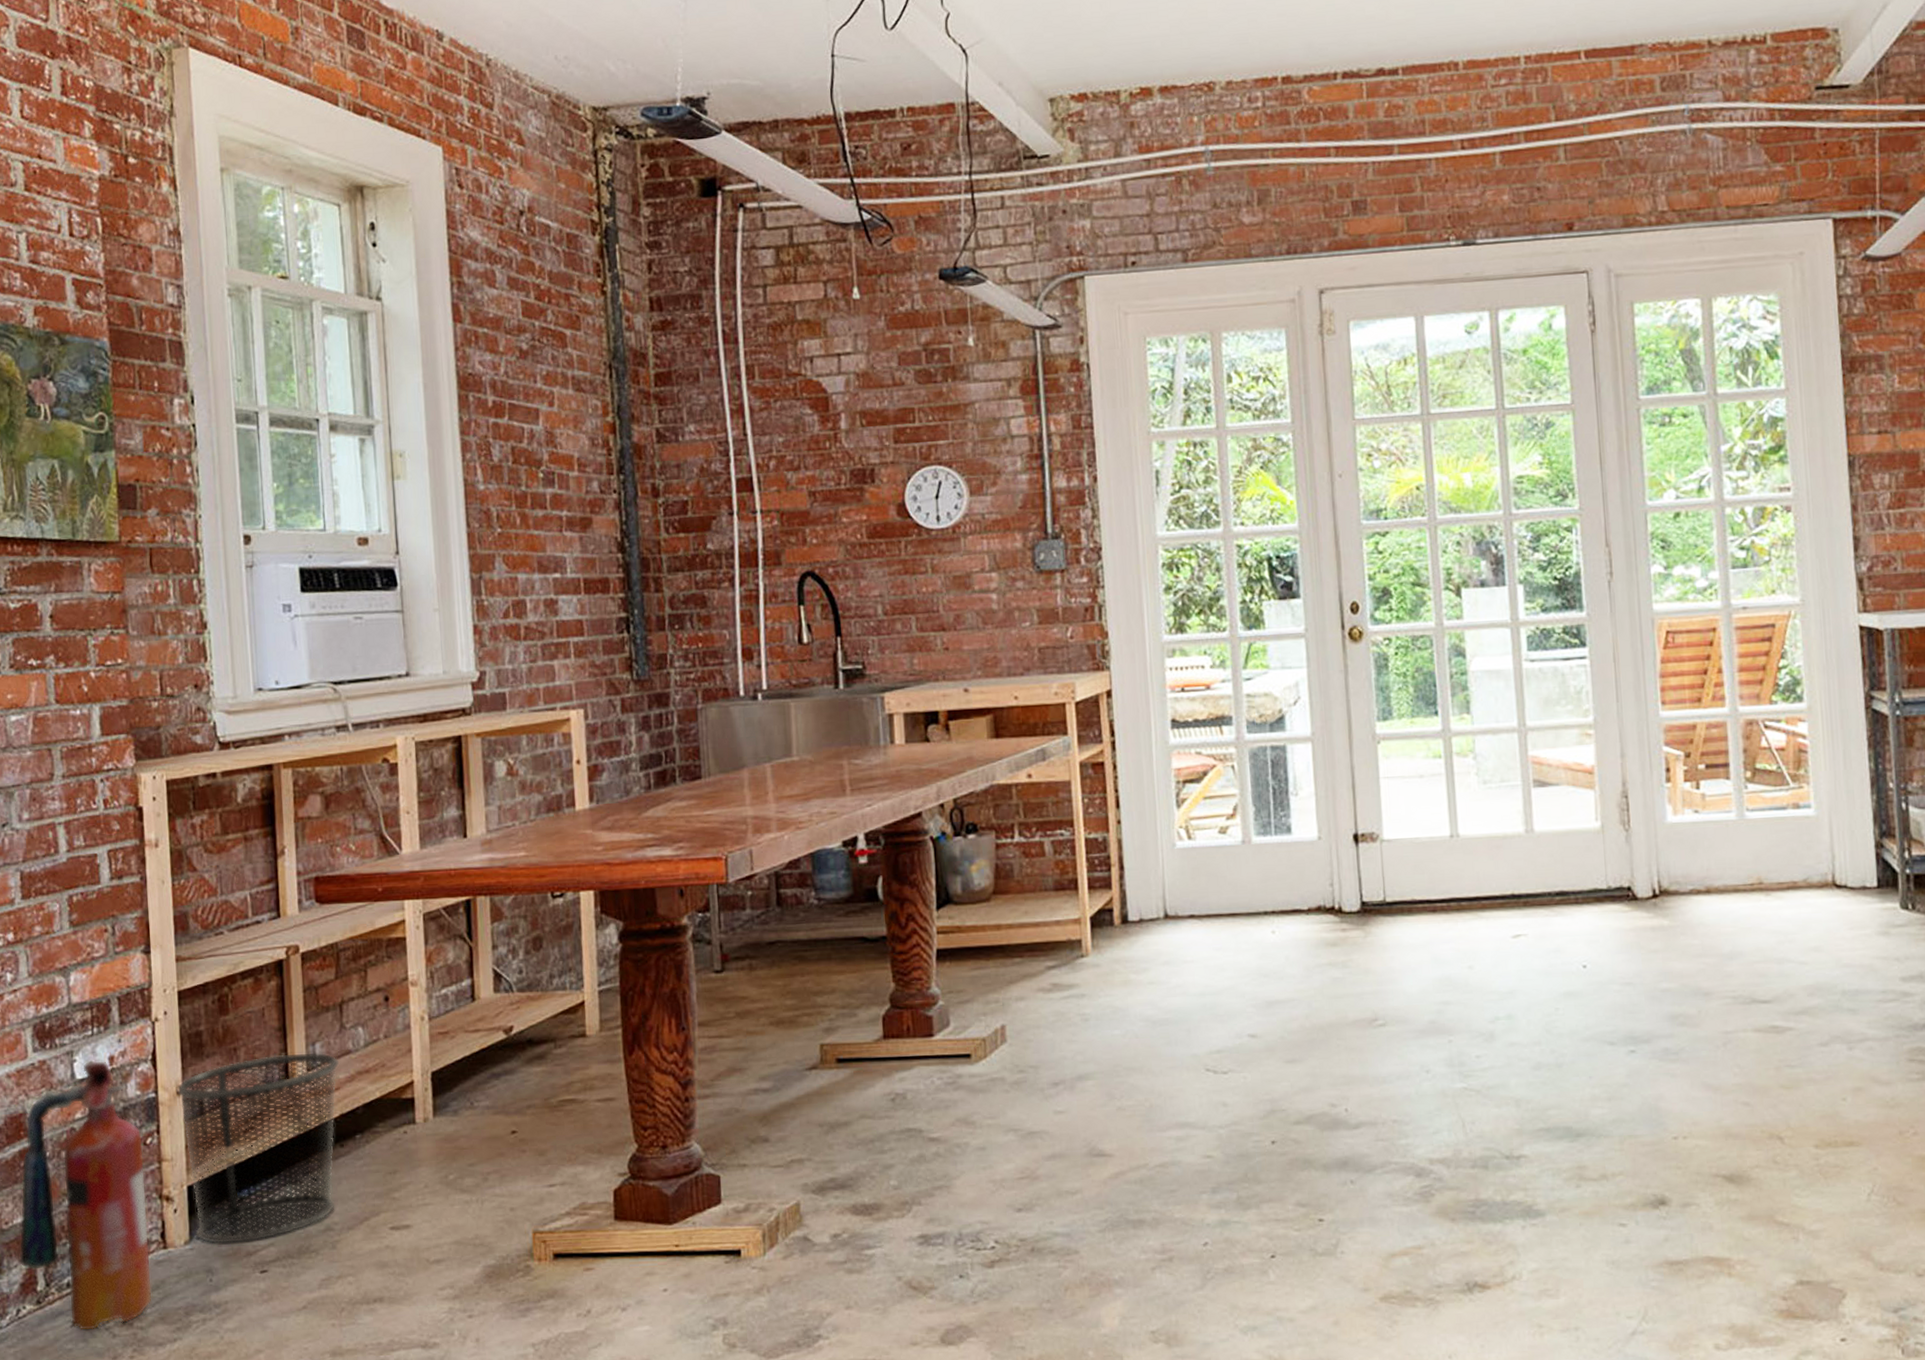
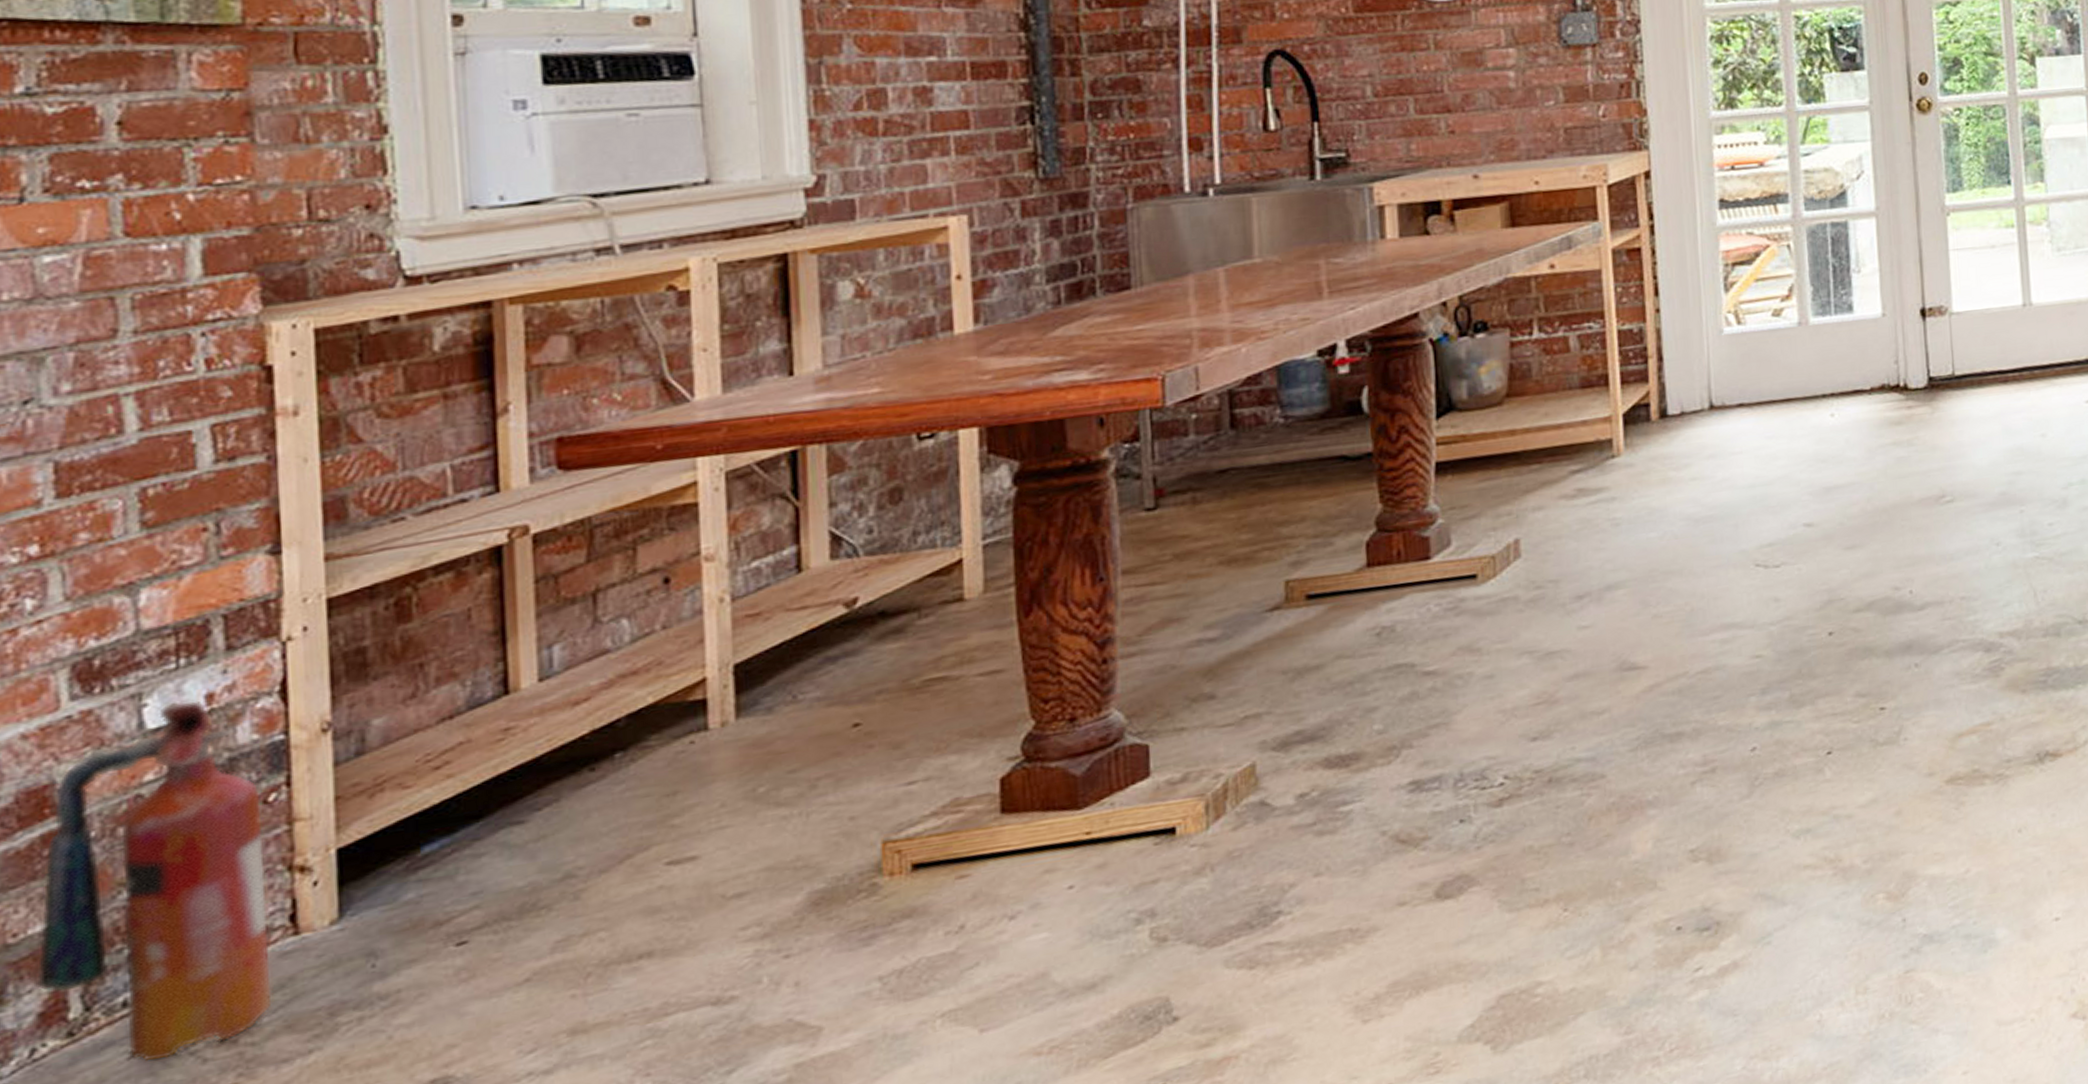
waste bin: present [176,1052,340,1244] -> none [321,656,591,919]

